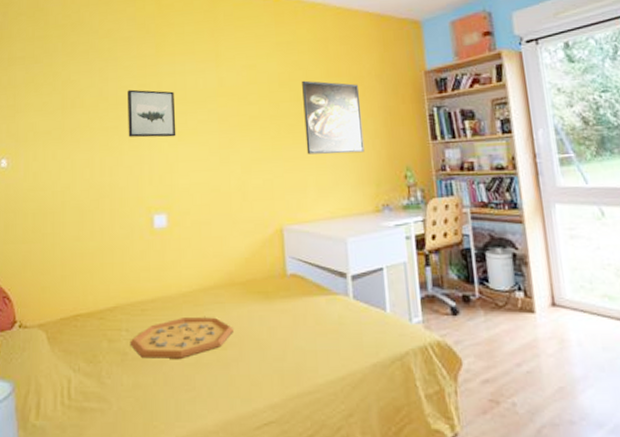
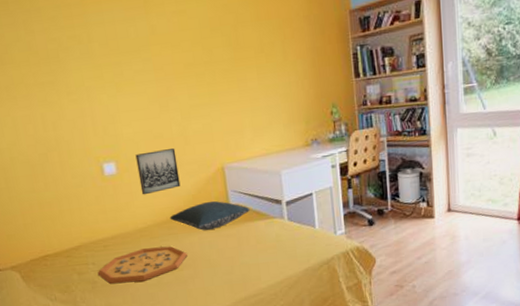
wall art: present [127,89,176,138] -> none [57,41,114,92]
wall art: none [189,203,234,254] -> present [135,147,181,195]
pillow: none [218,267,310,302] -> present [169,200,250,230]
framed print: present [302,80,365,155] -> none [233,24,295,98]

